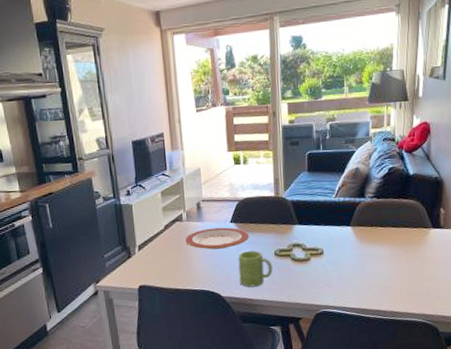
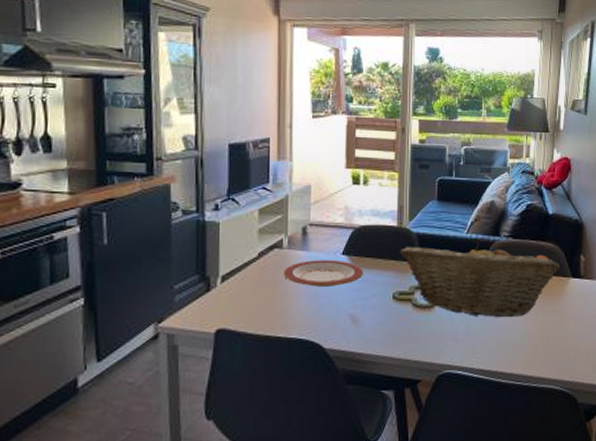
mug: present [238,250,273,287] -> none [347,291,389,338]
fruit basket: none [278,203,421,266] -> present [400,241,560,318]

